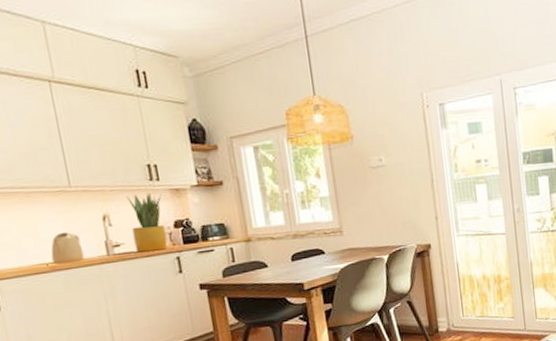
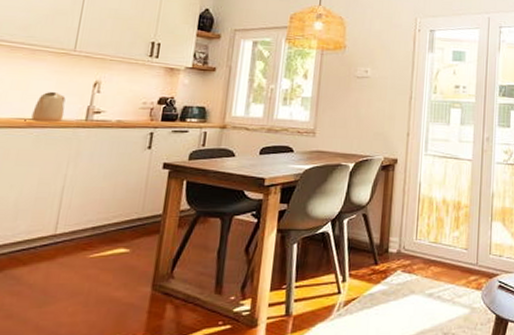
planter: present [125,192,168,253] -> none [114,67,156,124]

